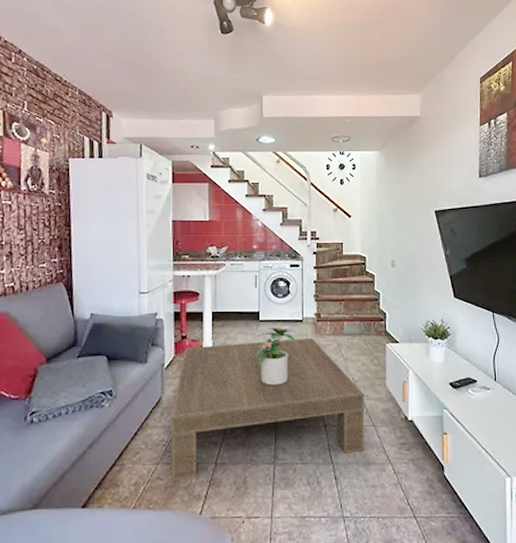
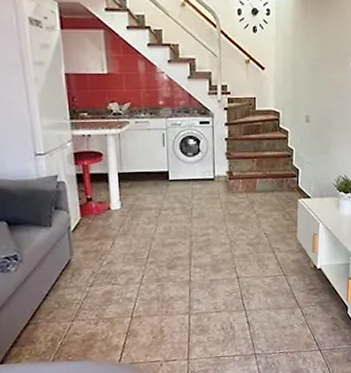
coffee table: present [171,337,365,481] -> none [83,195,276,335]
potted plant: present [254,326,298,386] -> none [165,185,209,243]

